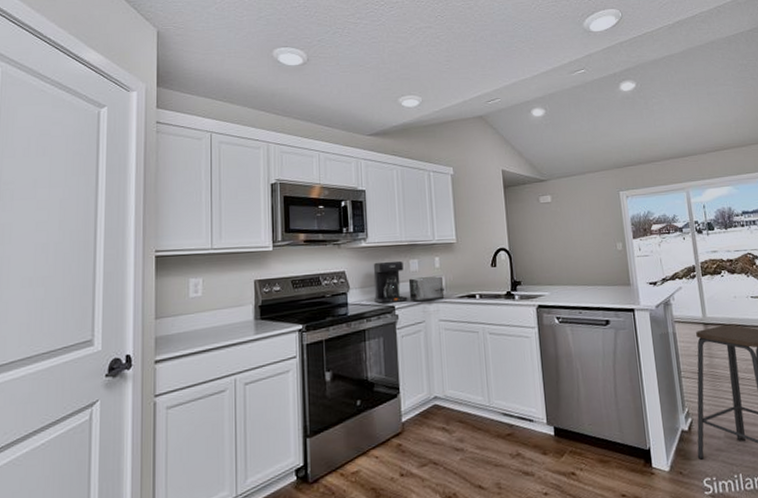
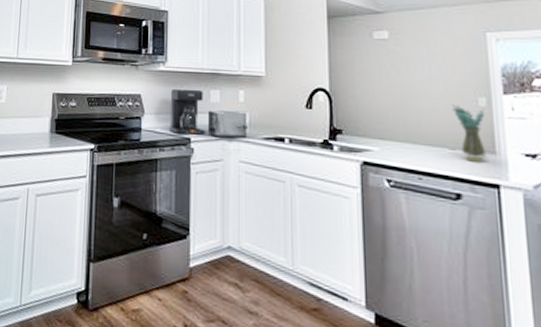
vase: none [599,250,625,295] -> present [451,105,487,164]

